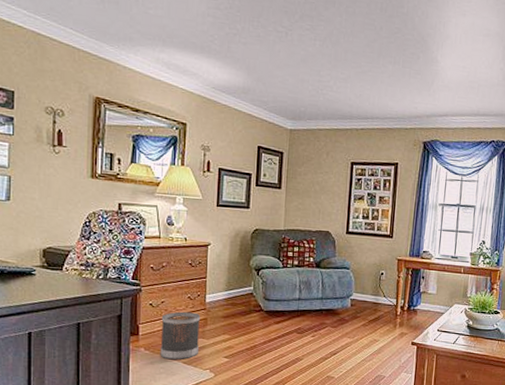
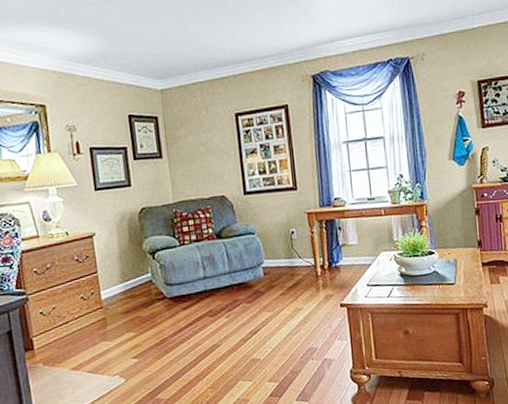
wastebasket: present [160,311,201,360] -> none [55,313,103,372]

